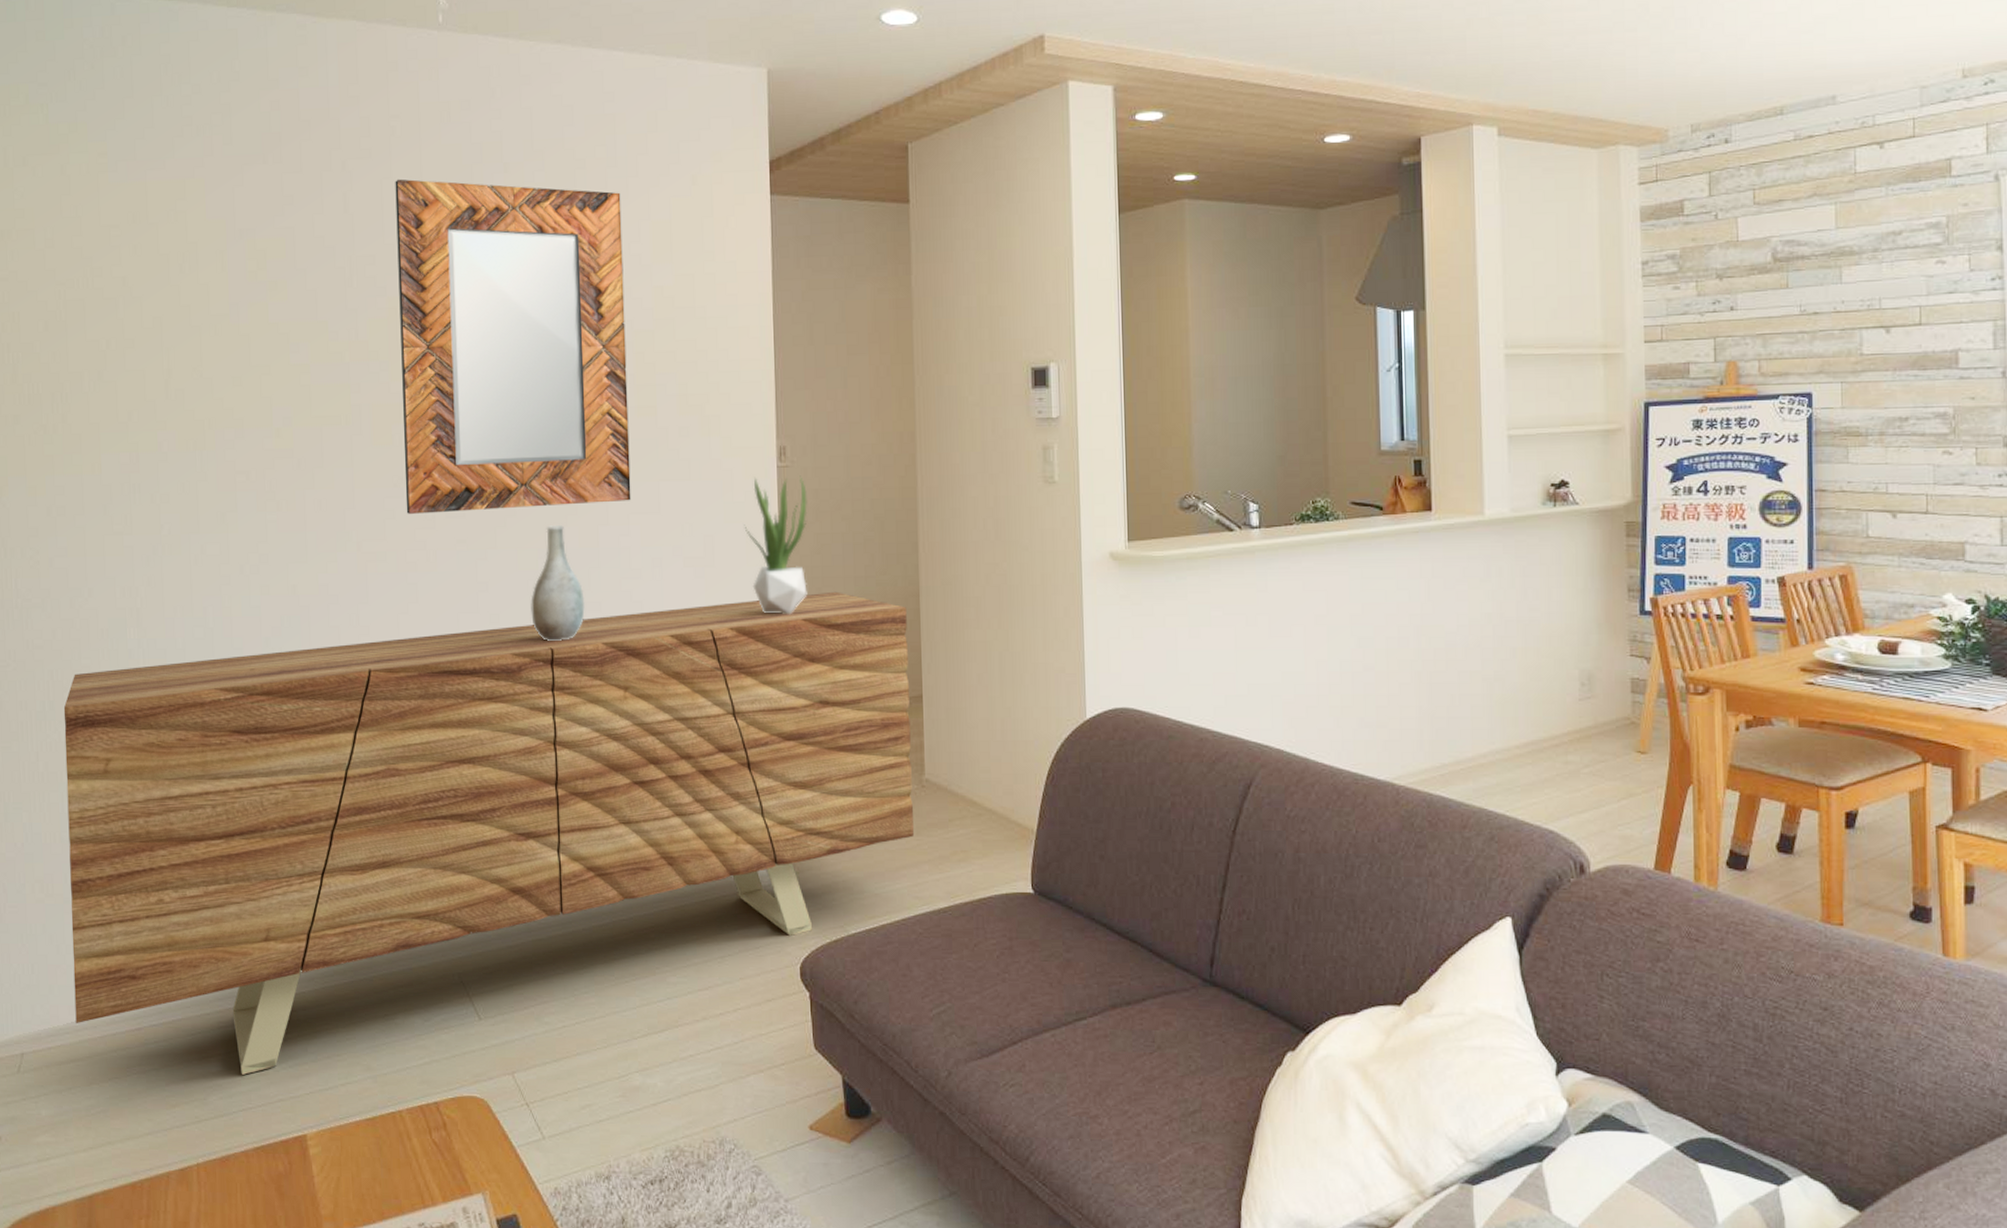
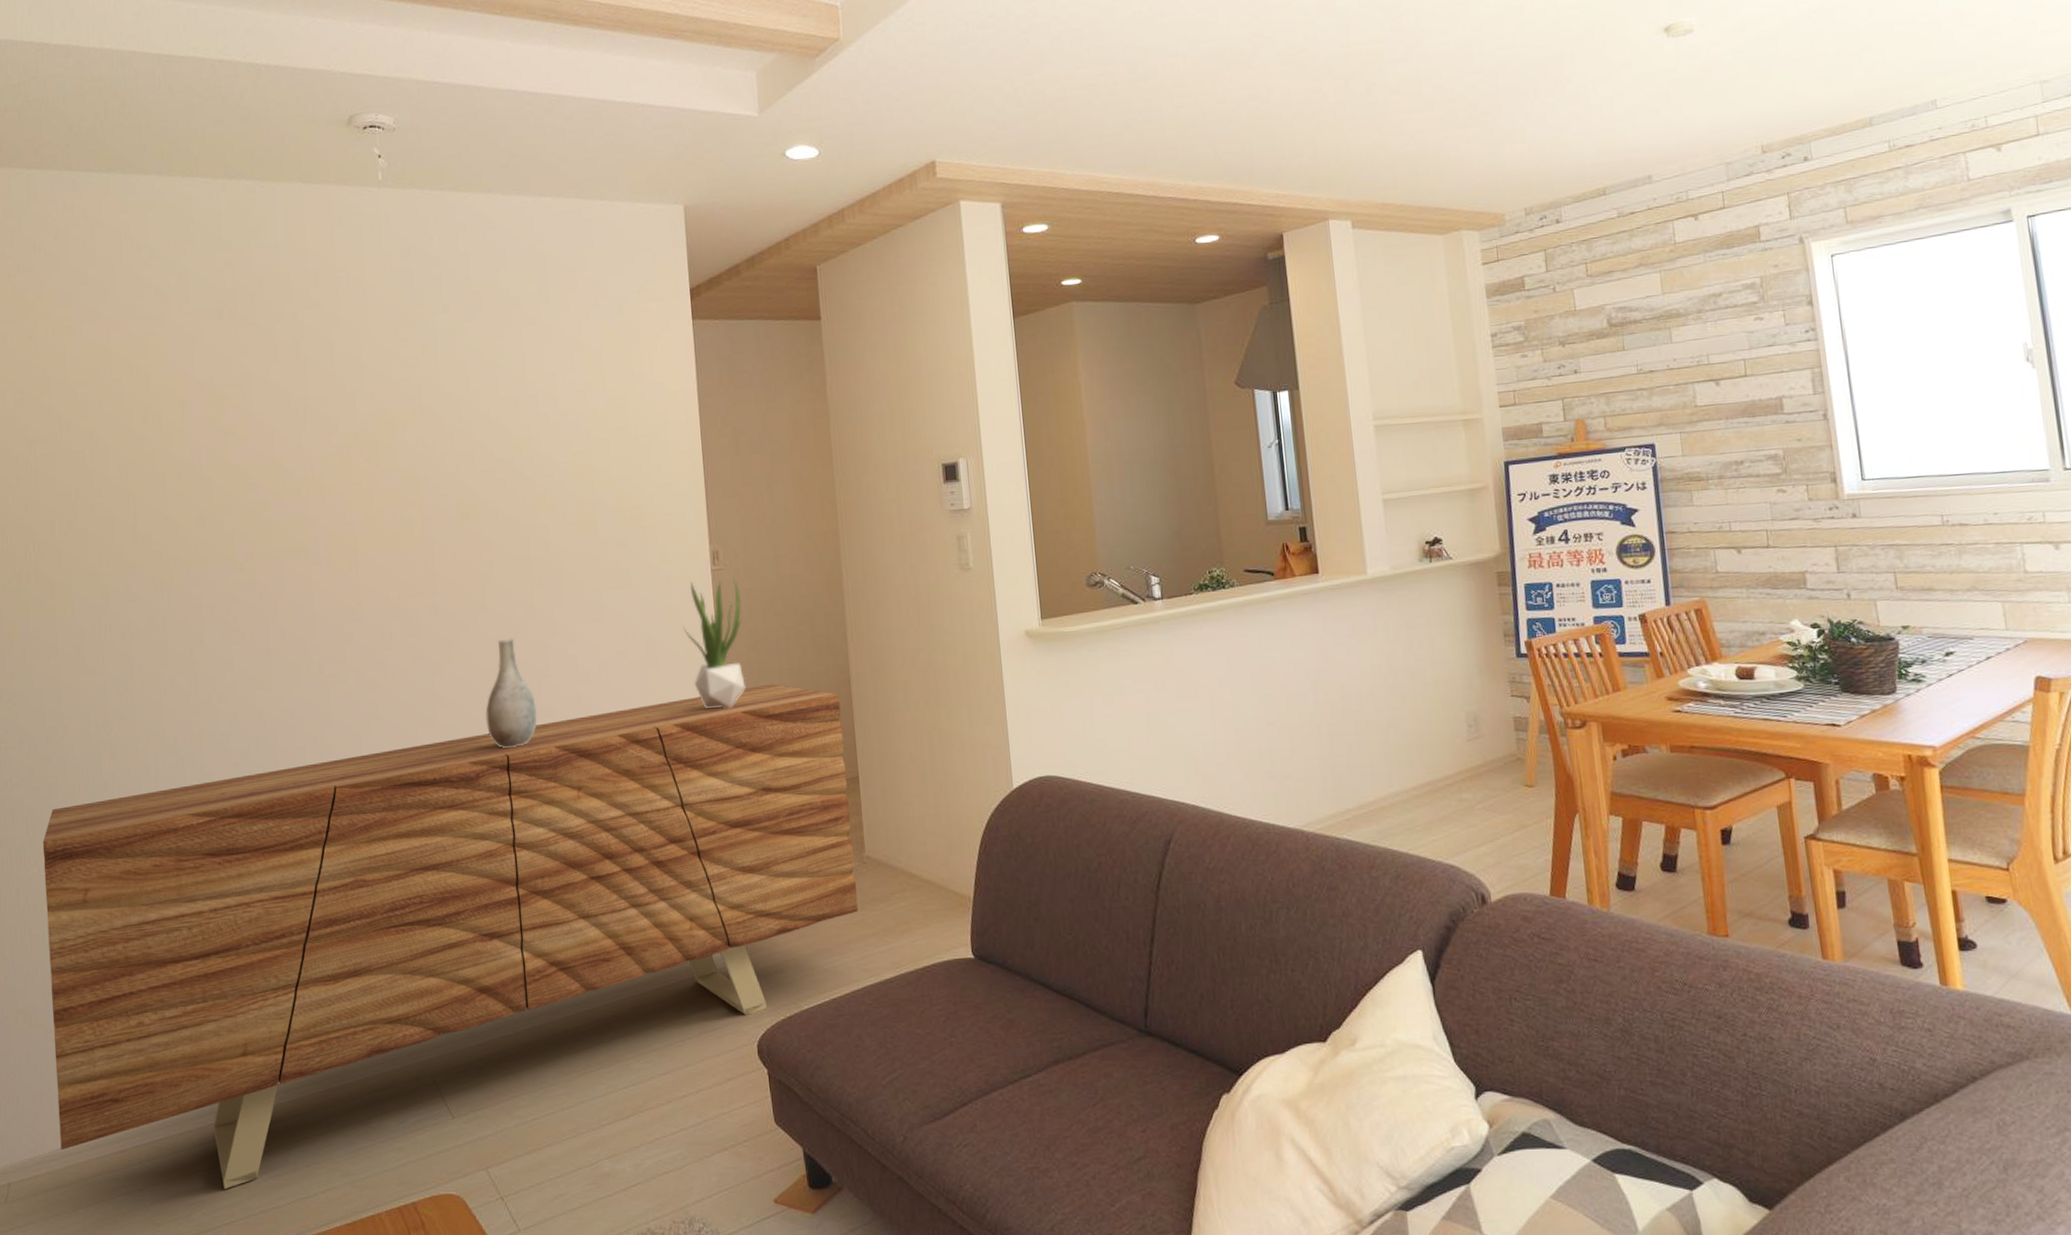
home mirror: present [395,179,631,514] -> none [343,325,576,636]

